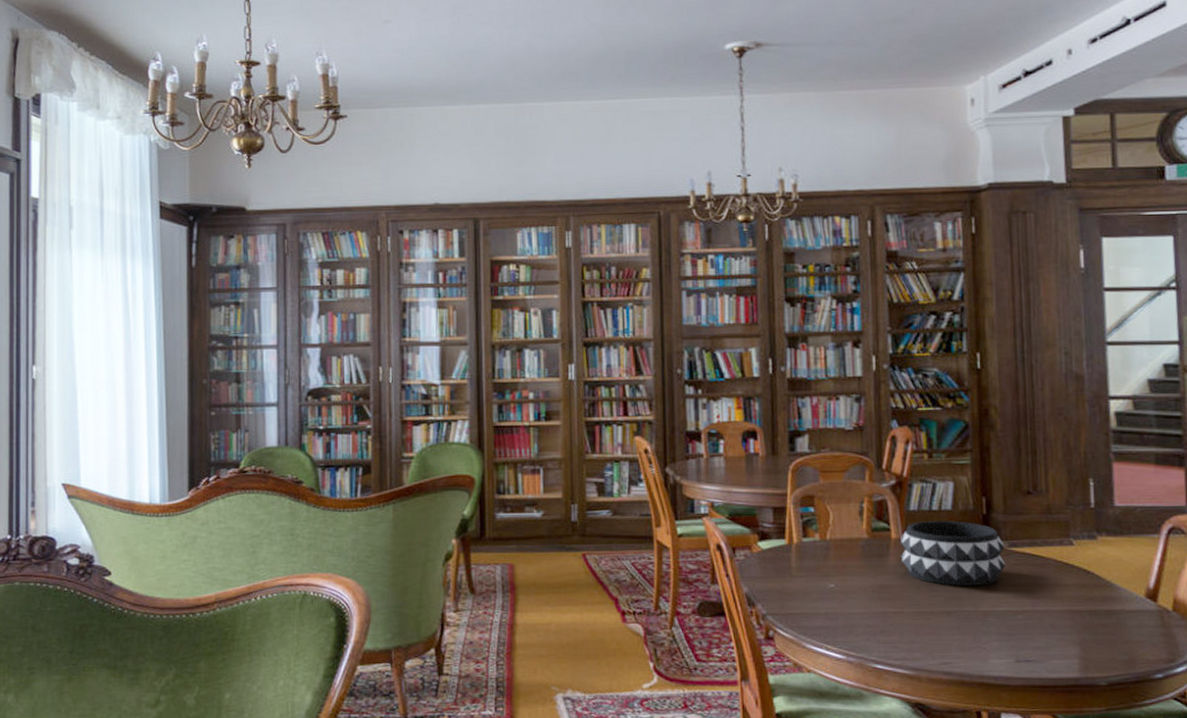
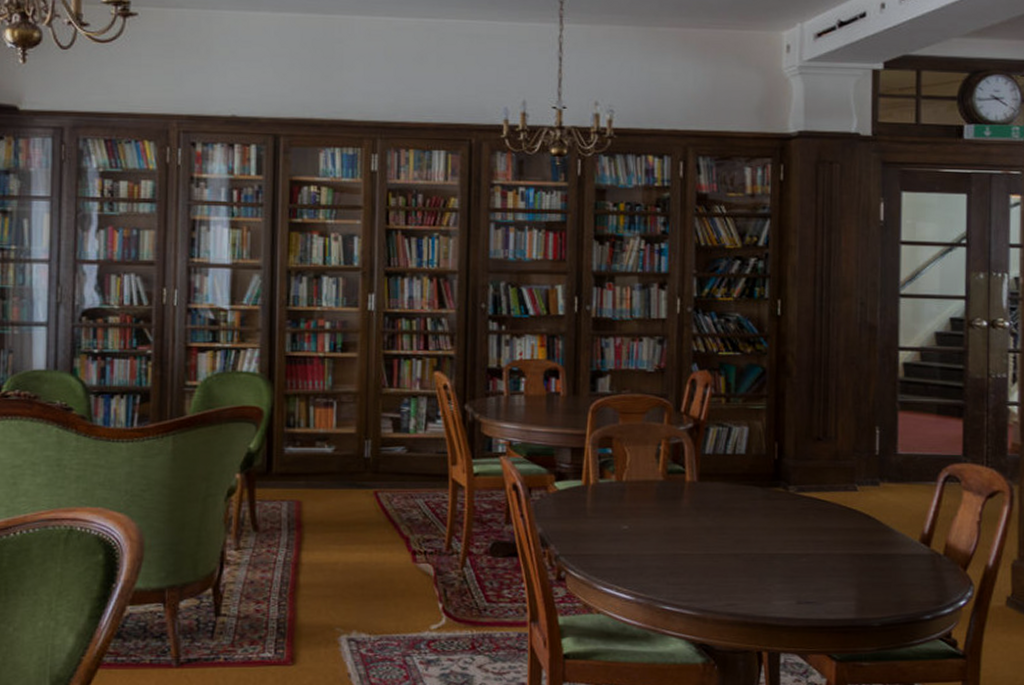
decorative bowl: present [901,521,1006,586] -> none [694,465,793,529]

